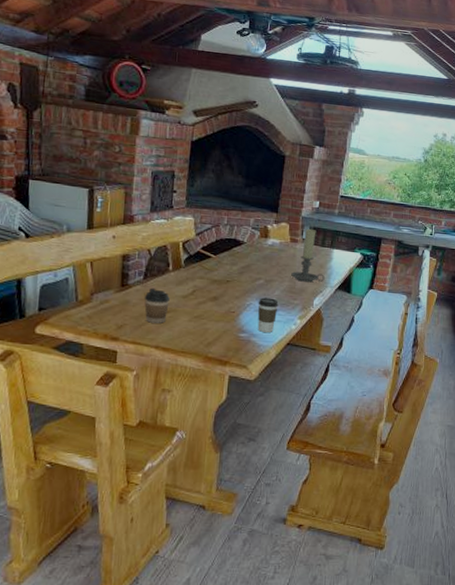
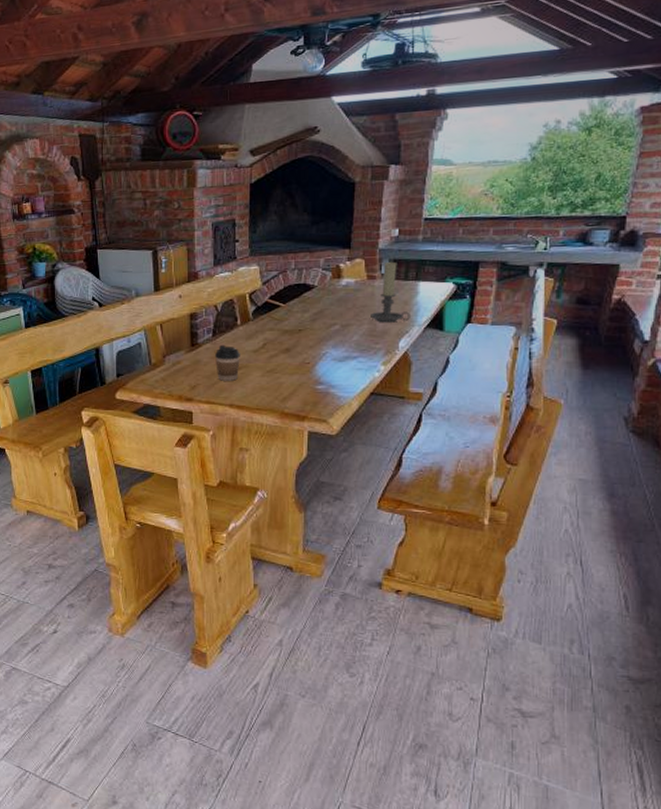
coffee cup: present [257,297,279,332] -> none [334,344,358,382]

